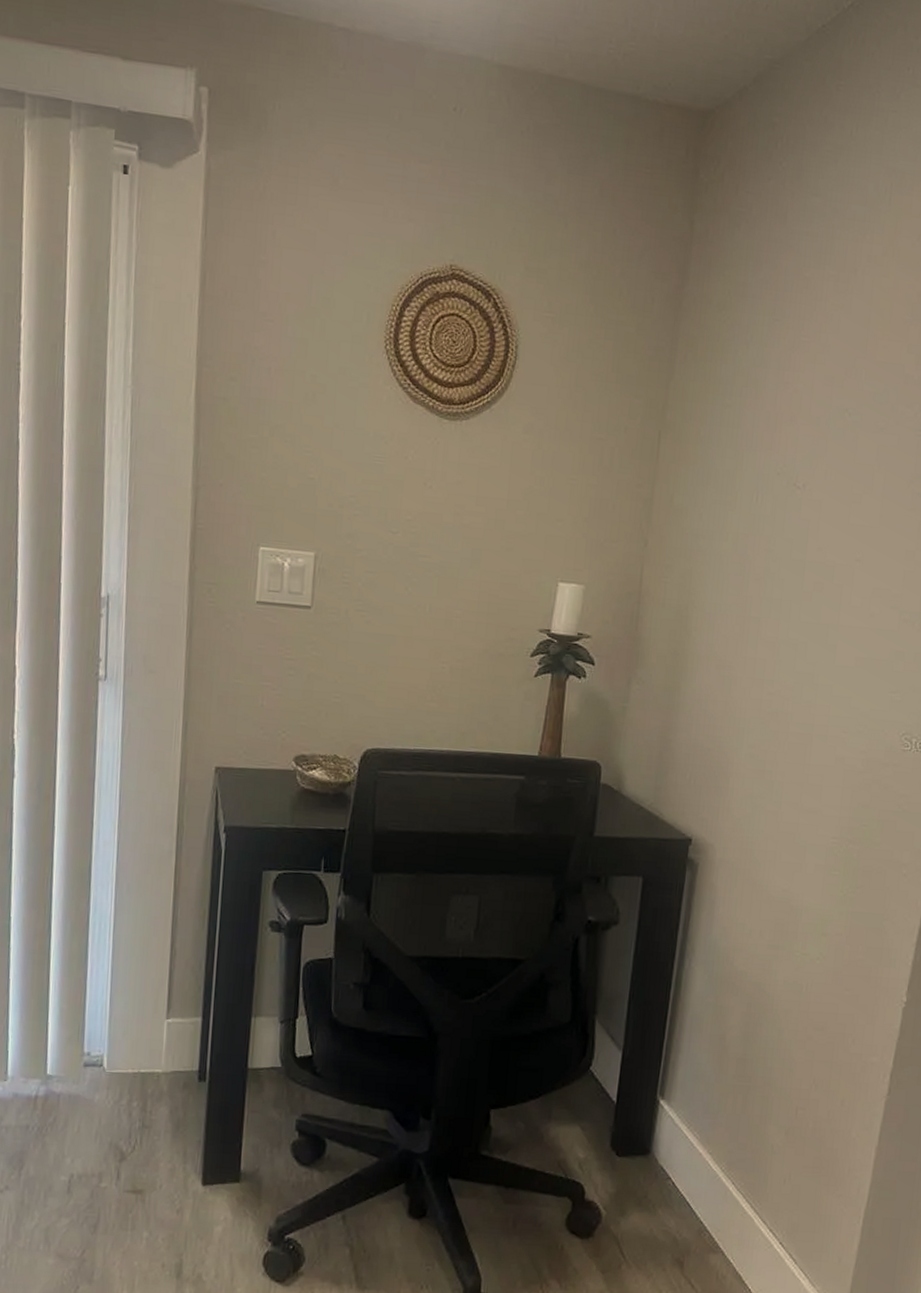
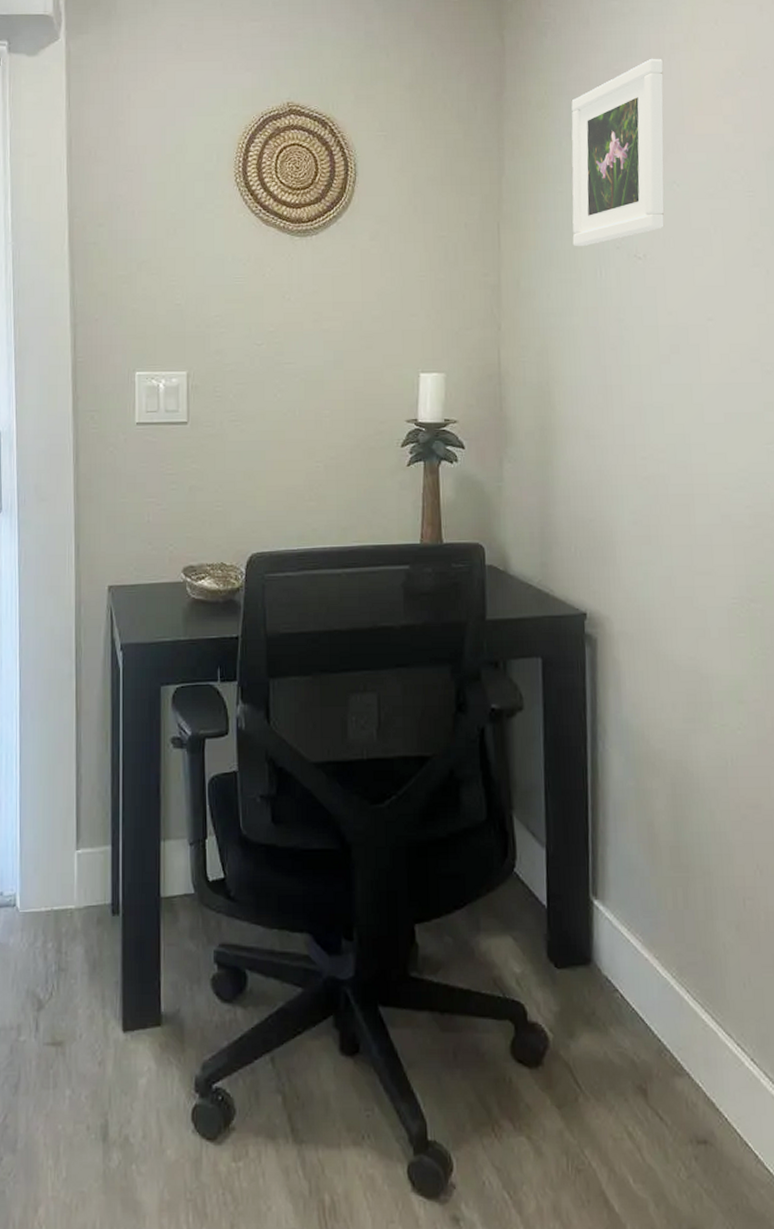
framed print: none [733,269,858,468] -> present [571,58,665,247]

